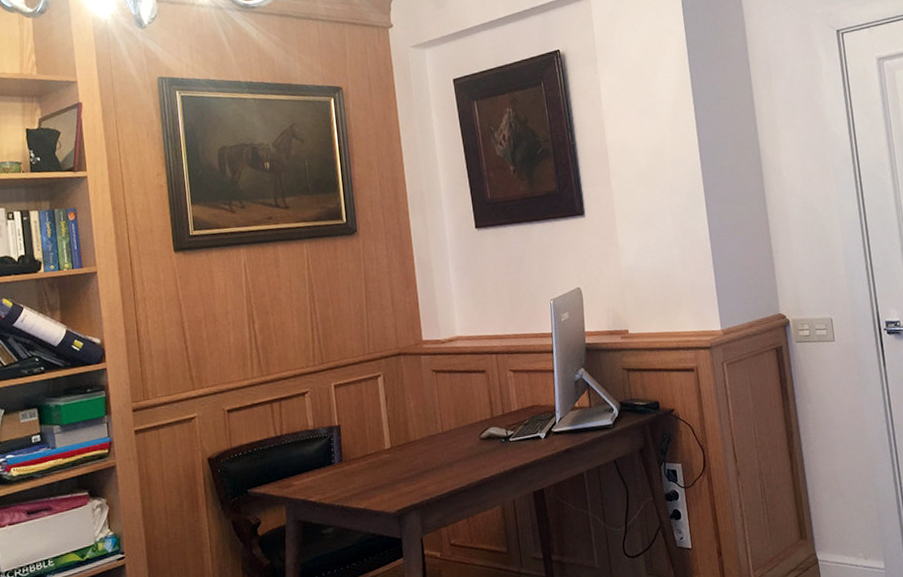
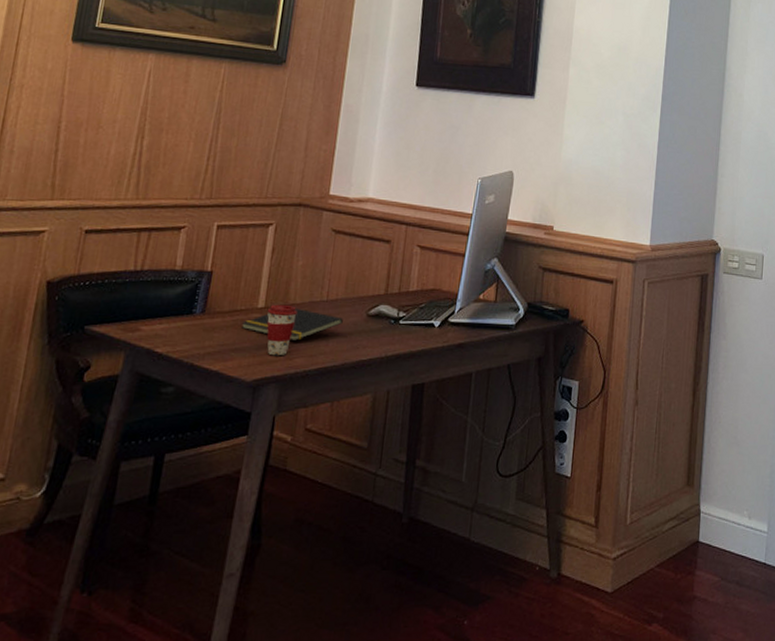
notepad: none [374,443,460,472] -> present [241,308,343,341]
coffee cup: none [393,442,420,488] -> present [266,304,297,356]

